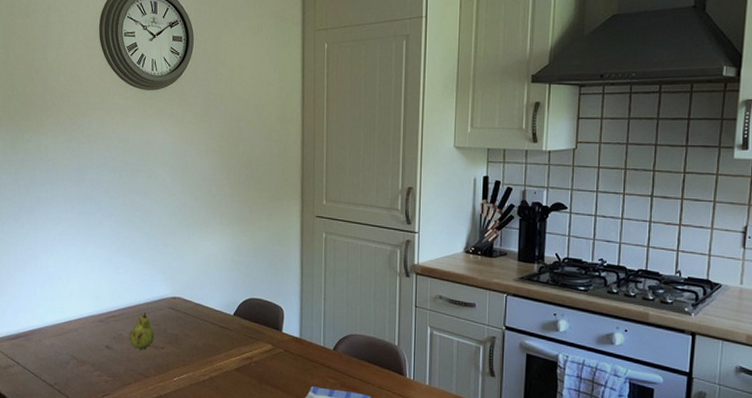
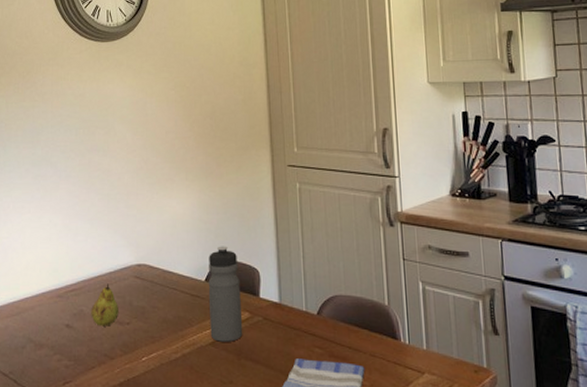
water bottle: none [236,285,266,369] -> present [208,246,243,342]

